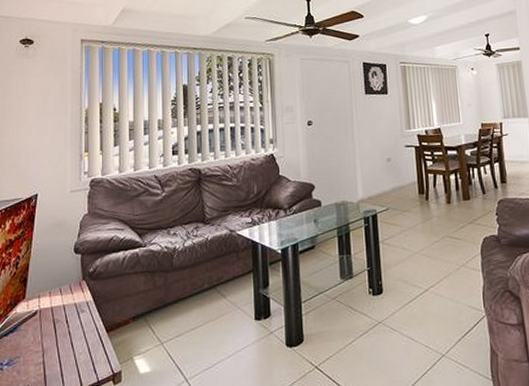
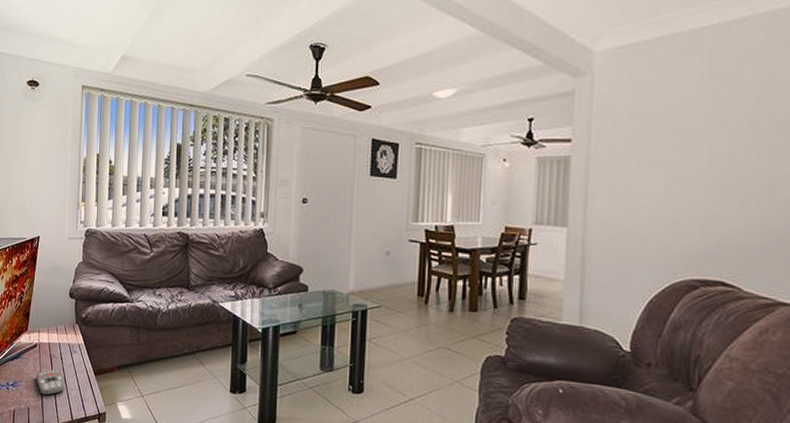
remote control: none [36,334,72,368] -> present [36,369,65,396]

